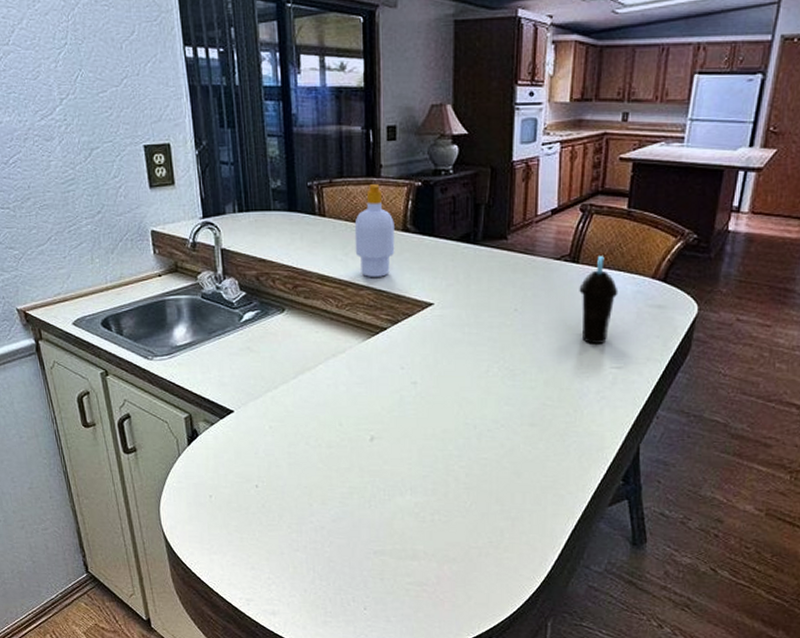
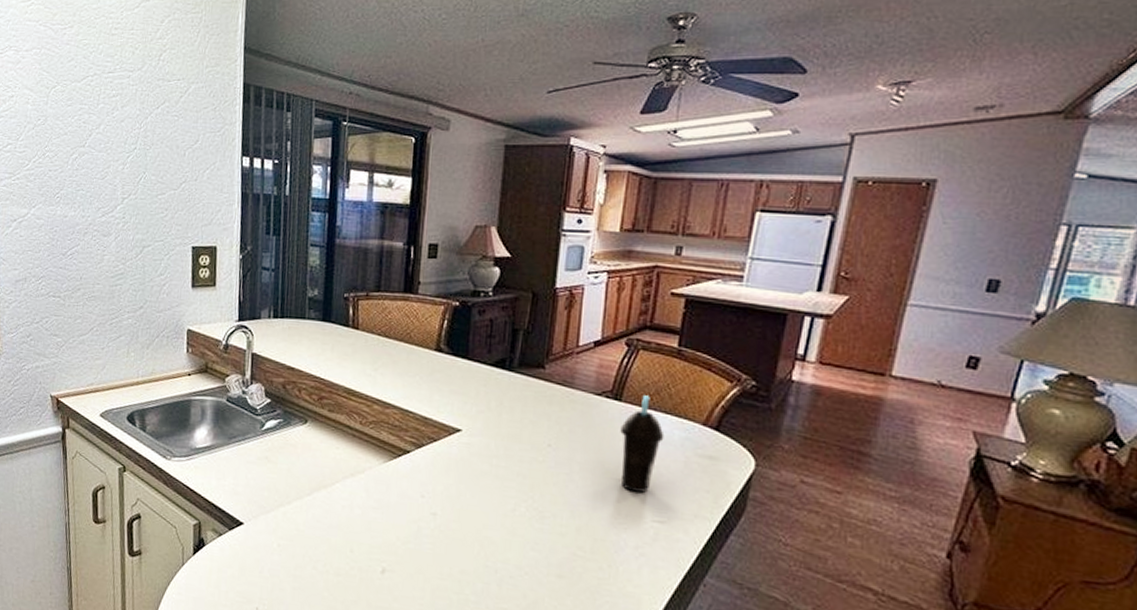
soap bottle: present [354,184,395,277] -> none [385,300,428,397]

